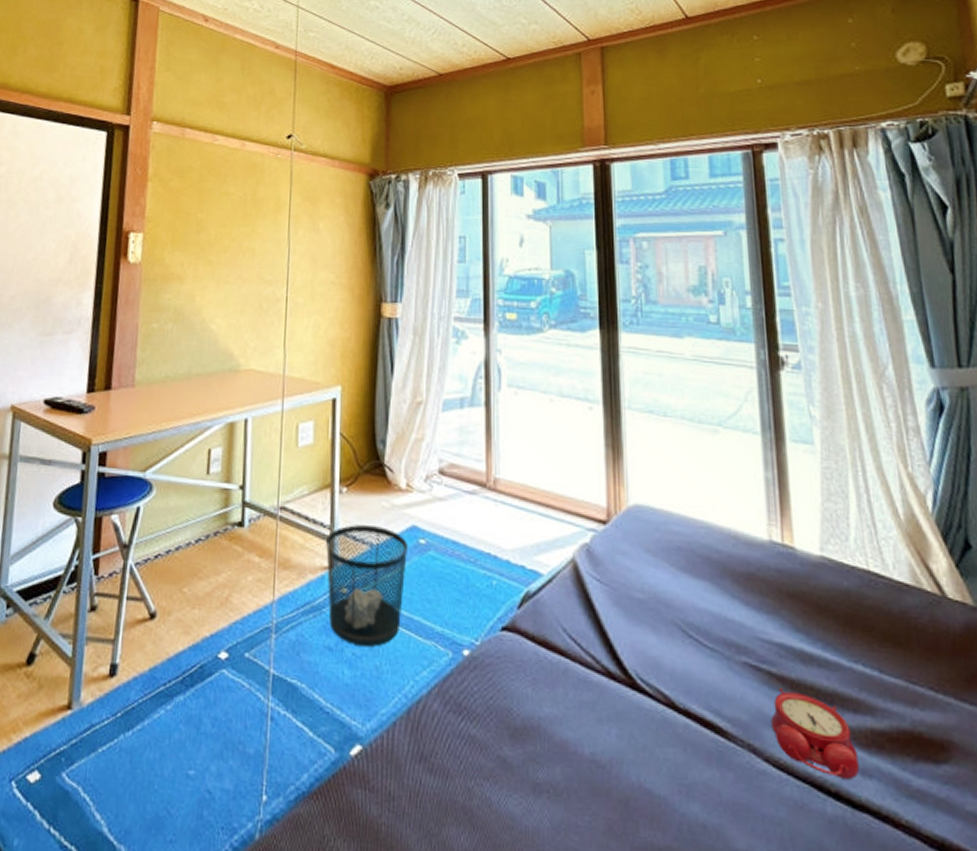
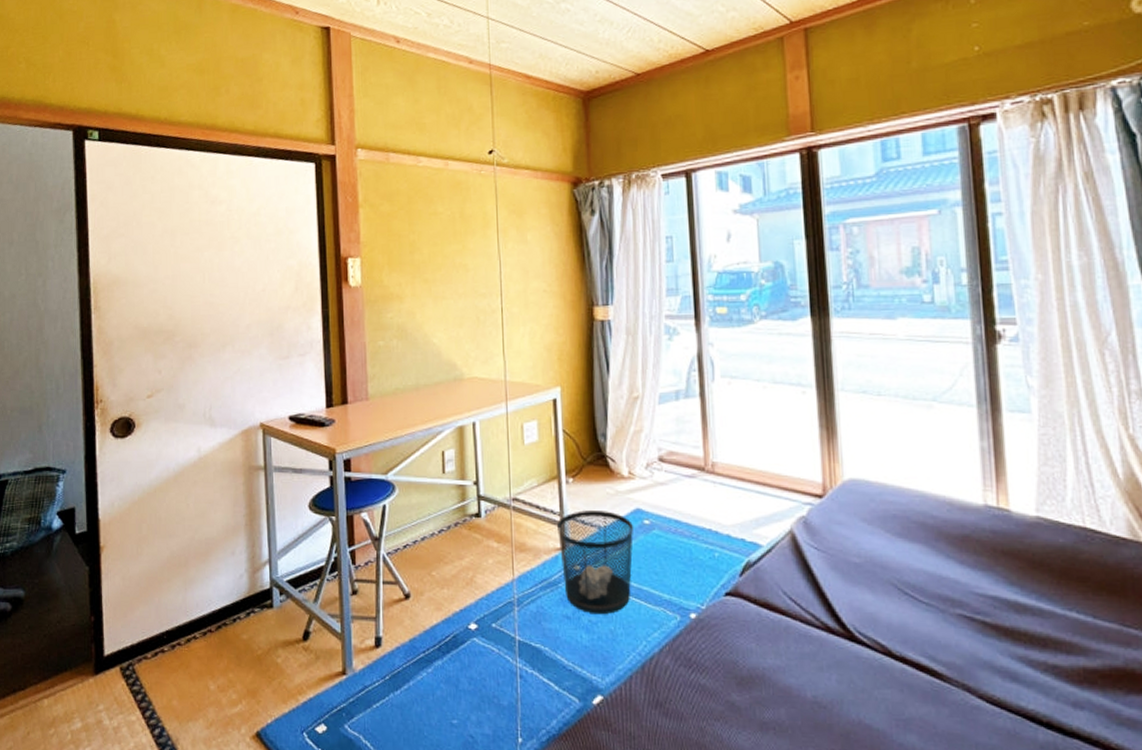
alarm clock: present [771,687,859,781] -> none [985,635,1071,712]

